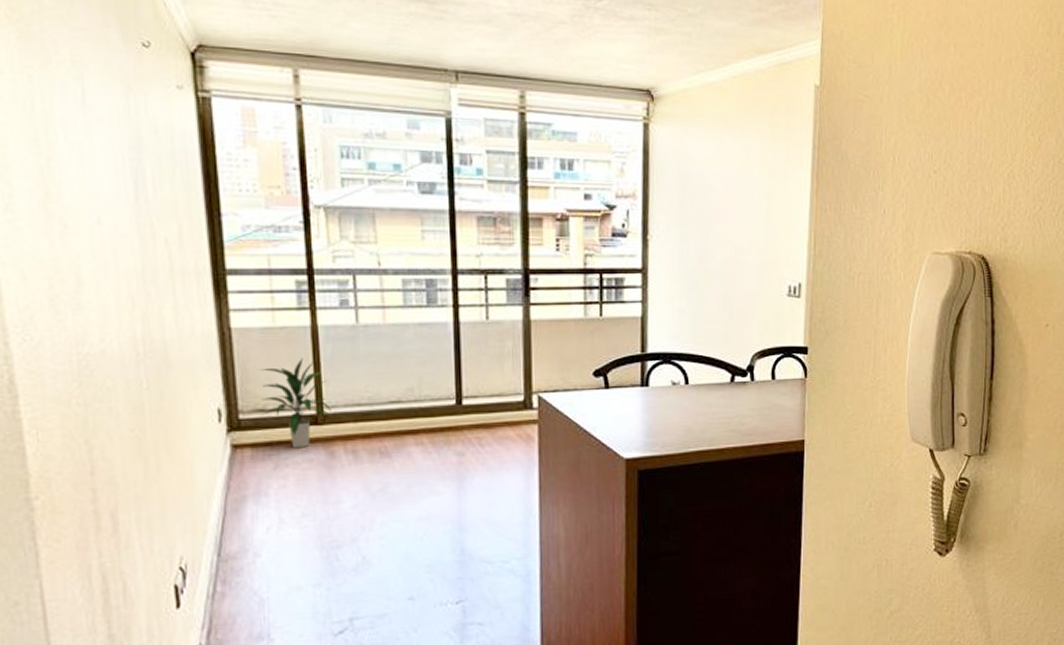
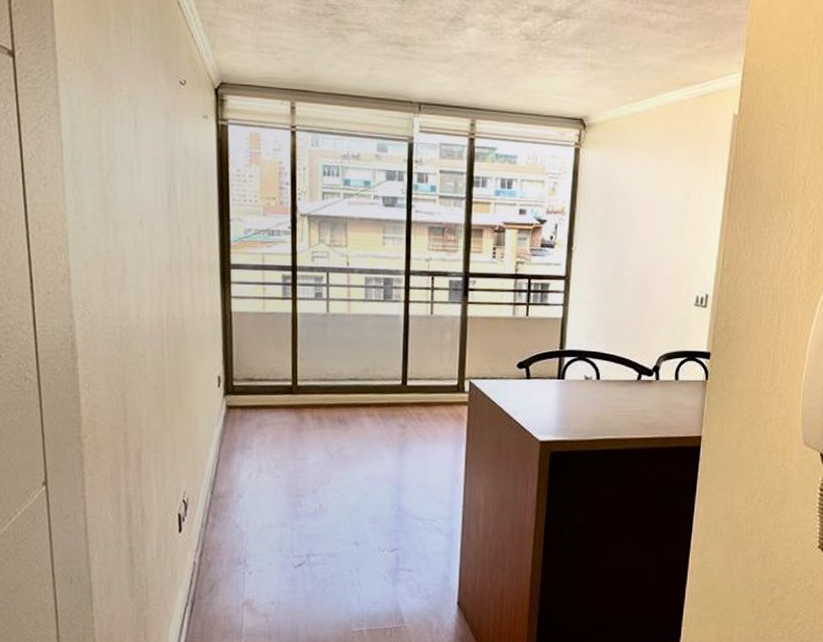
indoor plant: present [260,358,331,449] -> none [251,339,303,412]

